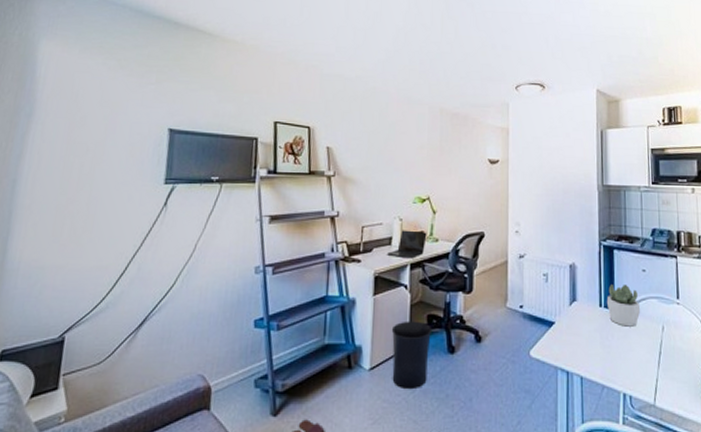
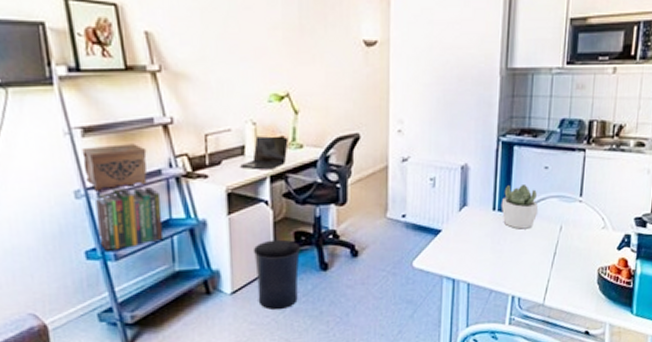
decorative box: none [266,230,316,268] -> present [82,144,147,191]
books: none [267,267,322,321] -> present [96,187,164,251]

